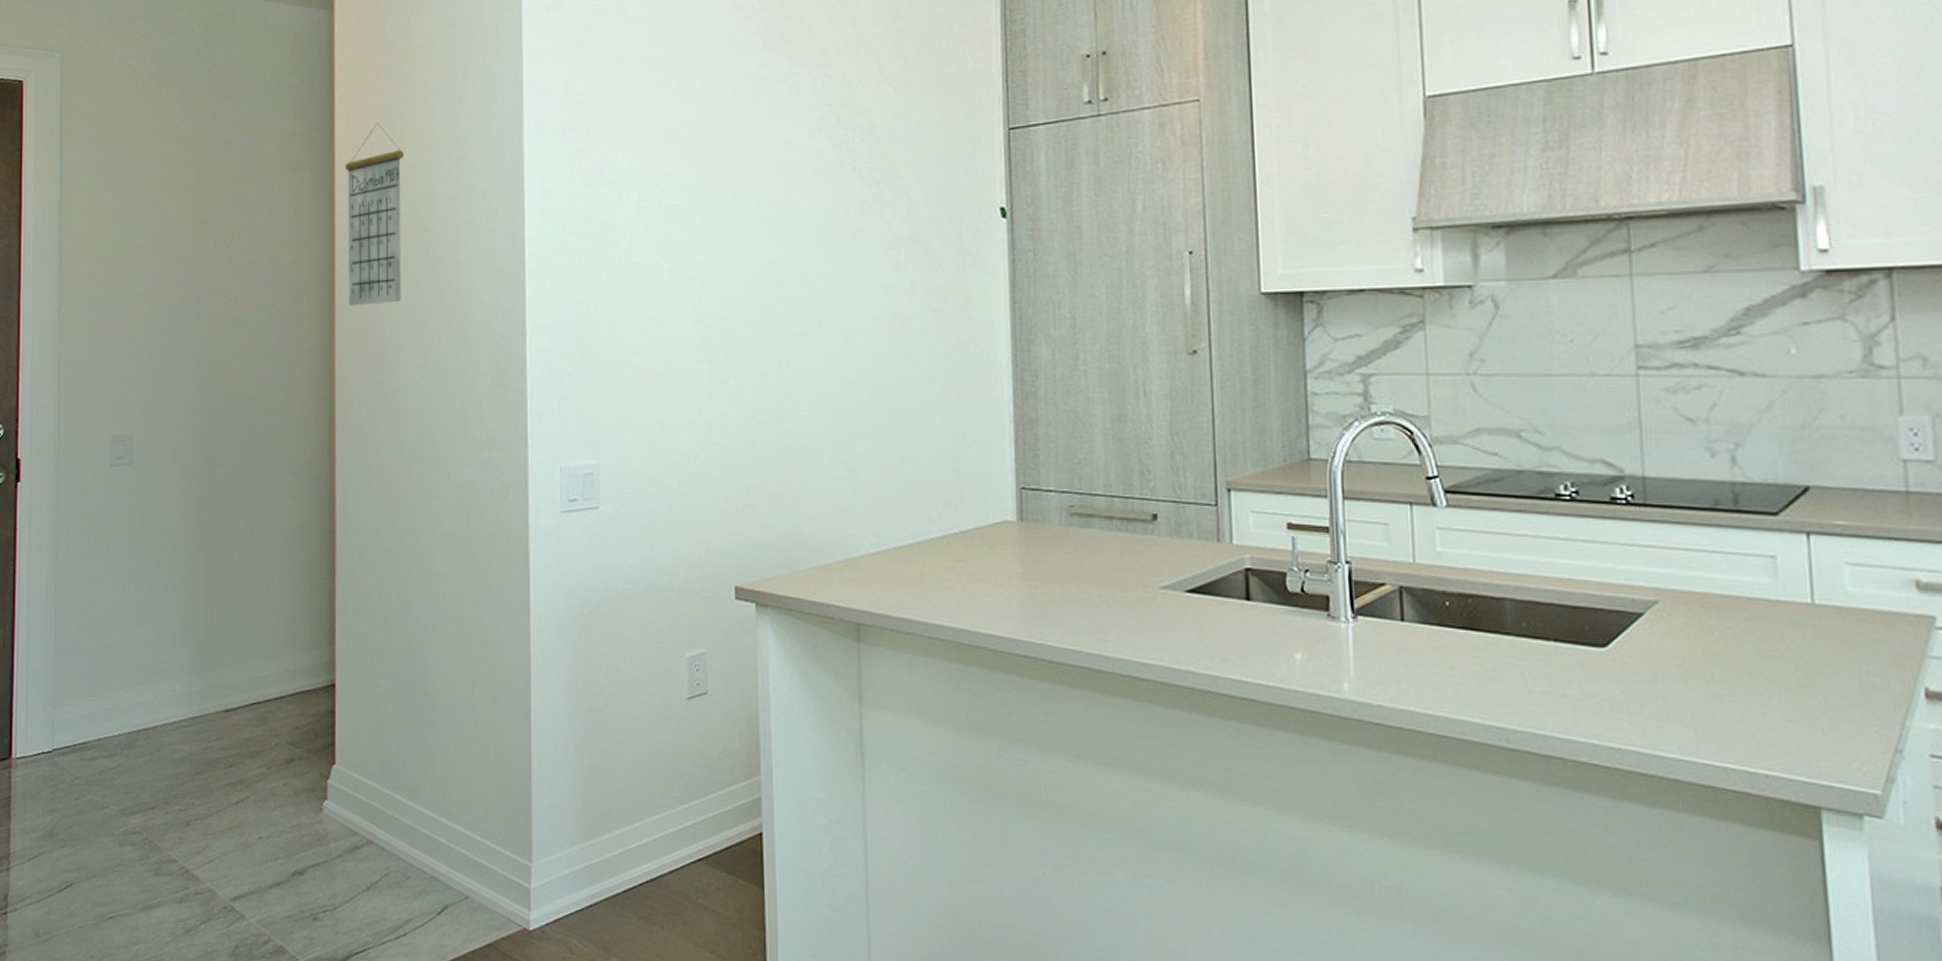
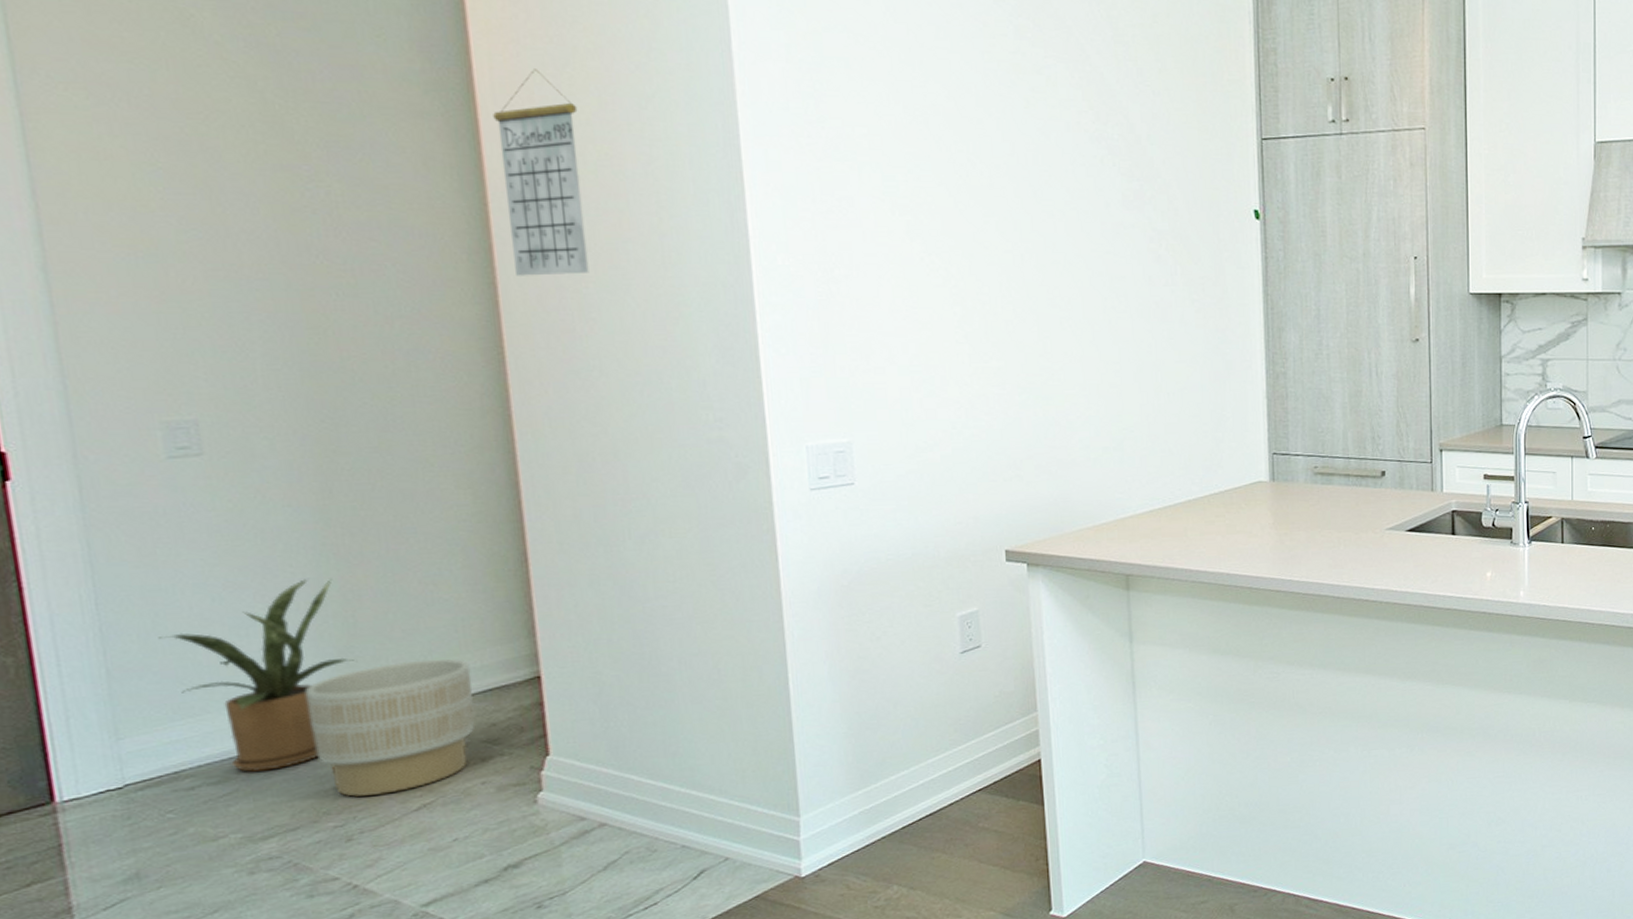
house plant: none [88,577,207,750] -> present [158,579,354,772]
planter: none [173,658,286,785] -> present [306,658,475,797]

